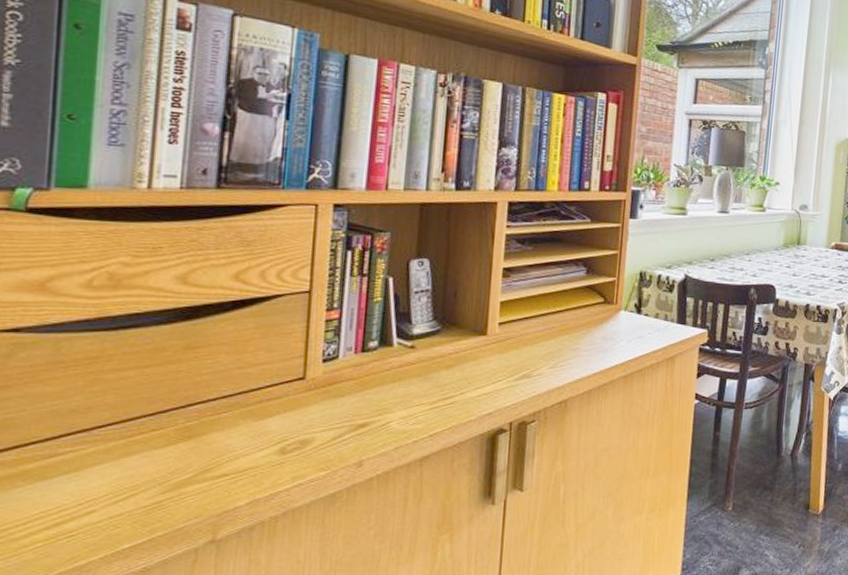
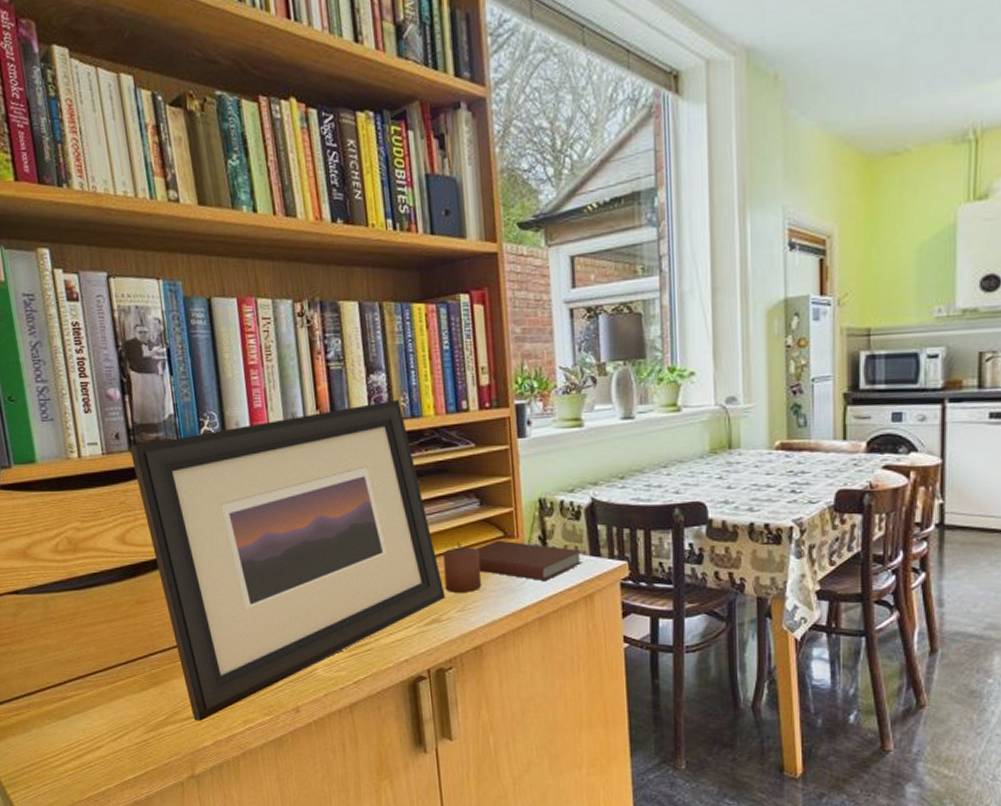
picture frame: none [216,172,540,479] -> present [129,399,446,721]
candle: none [540,304,579,351] -> present [442,541,482,592]
book: none [576,305,670,344] -> present [476,540,582,582]

